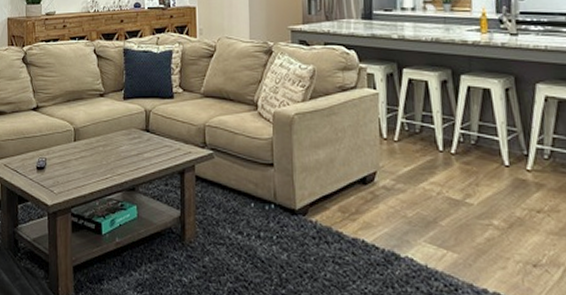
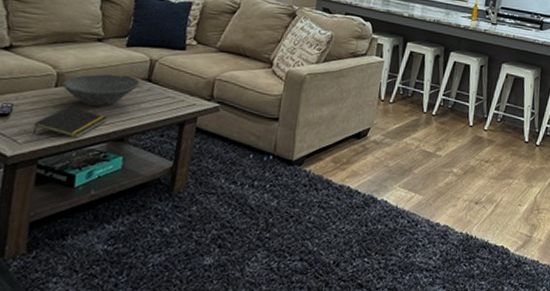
notepad: none [63,159,118,189] -> present [33,106,107,139]
bowl: none [80,126,140,158] -> present [62,74,141,107]

